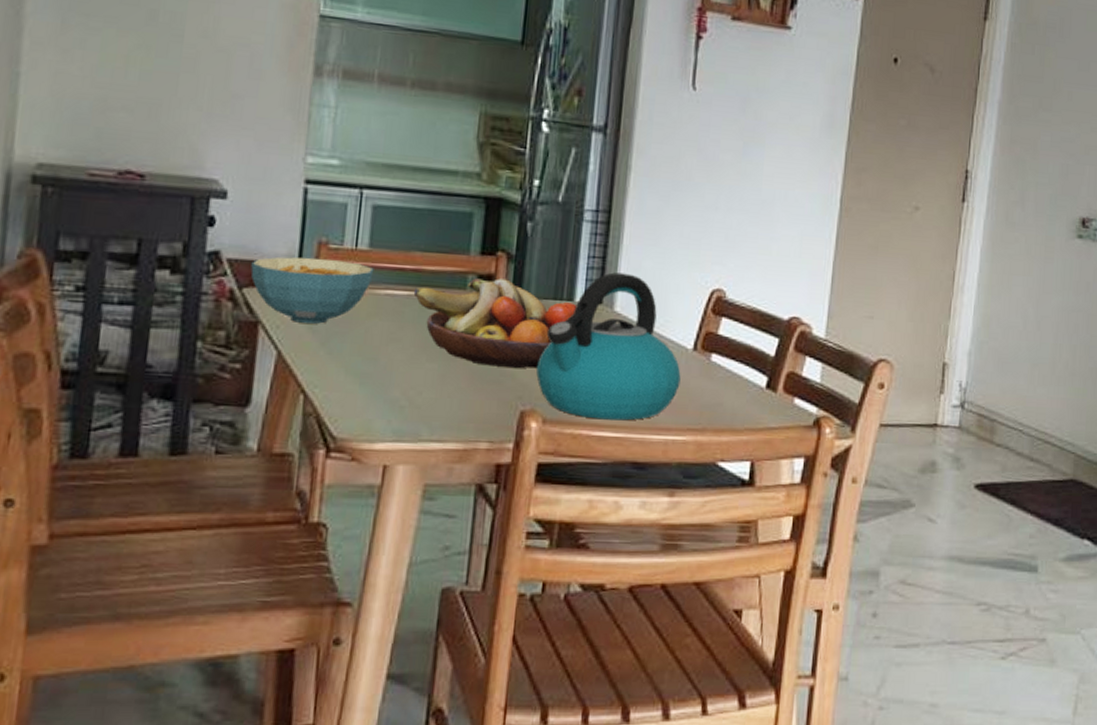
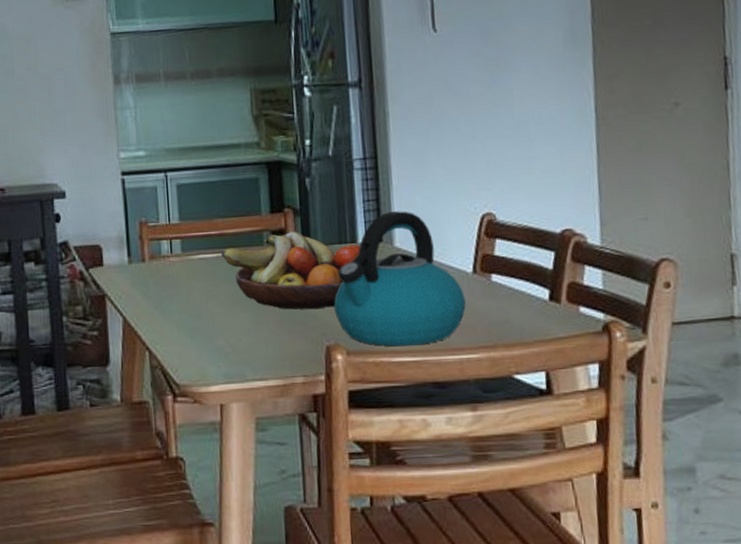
cereal bowl: present [250,256,374,324] -> none [92,235,187,292]

